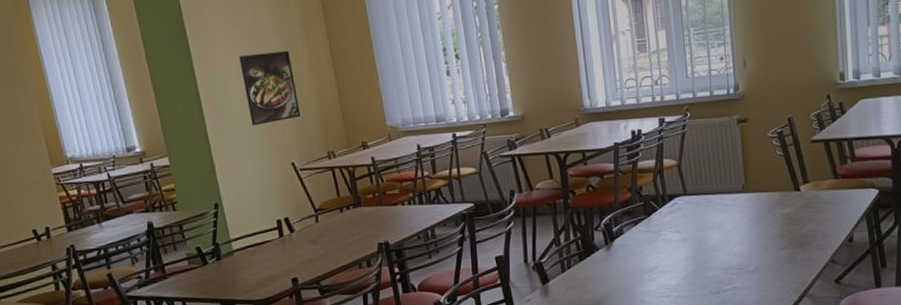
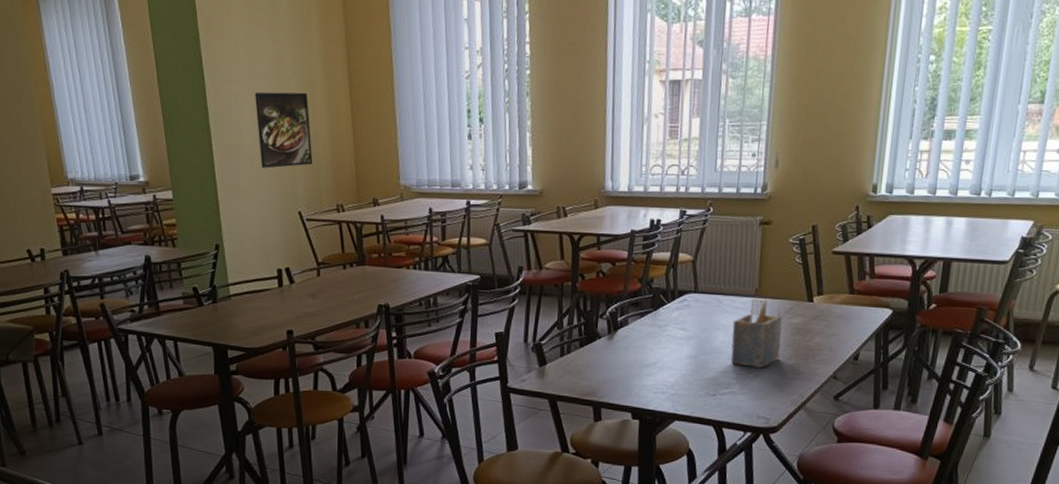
napkin holder: none [725,194,776,262] -> present [731,299,783,369]

